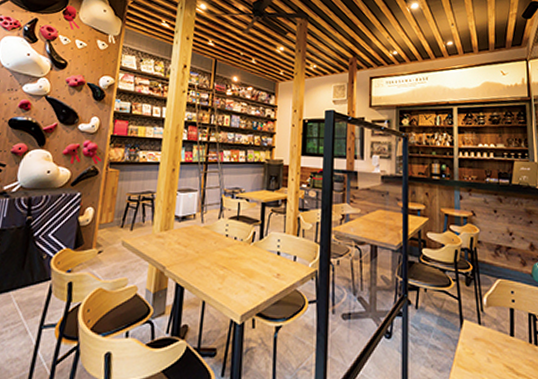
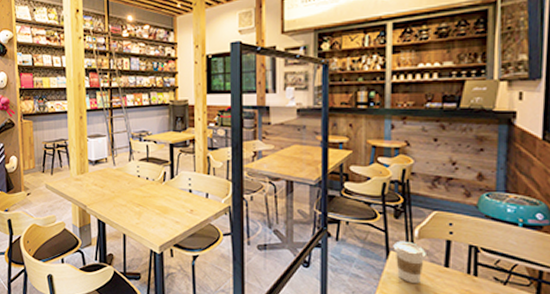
coffee cup: none [466,309,494,355] -> present [393,240,426,284]

